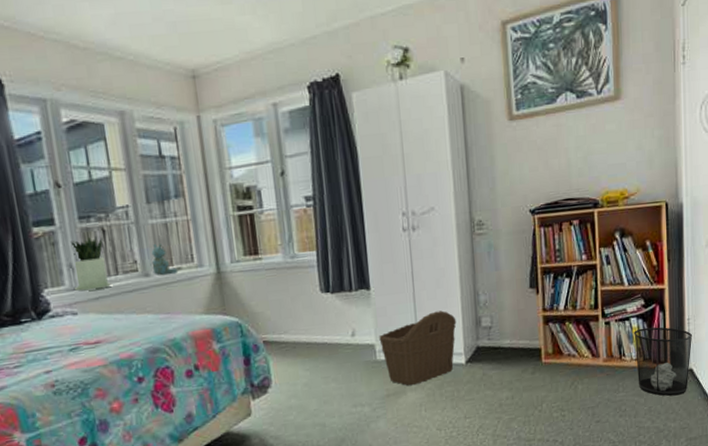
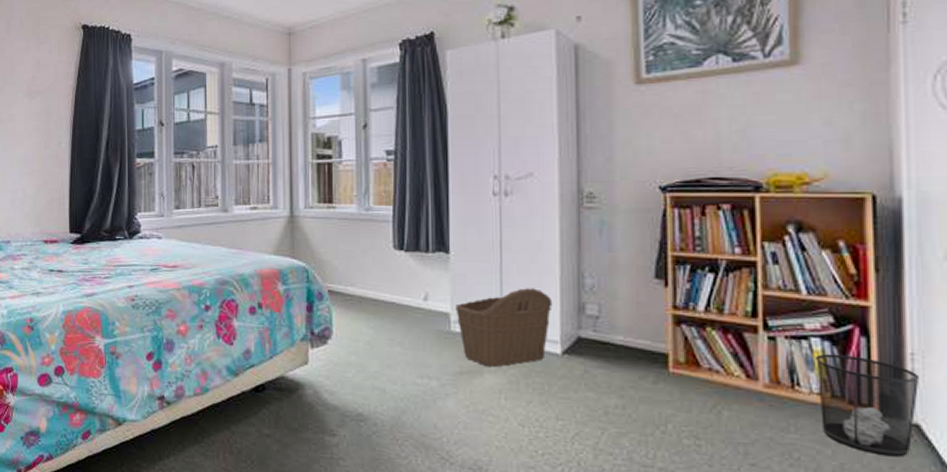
planter: present [70,237,111,292] -> none [162,171,193,218]
stuffed bear: present [150,244,179,276] -> none [230,183,254,213]

